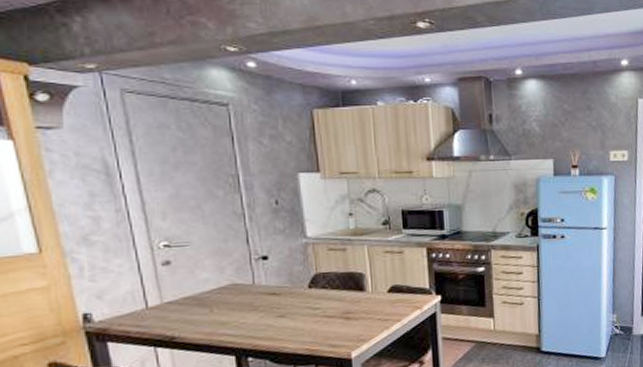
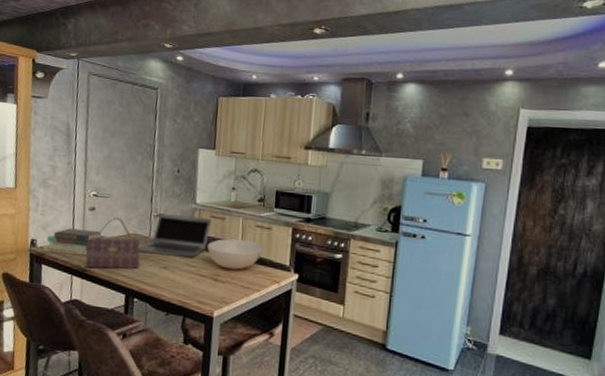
books: none [104,288,196,327] -> present [43,228,108,256]
handbag: none [168,269,248,335] -> present [85,218,141,269]
laptop: none [242,251,330,305] -> present [138,212,211,259]
bowl: none [329,269,397,304] -> present [207,238,263,270]

